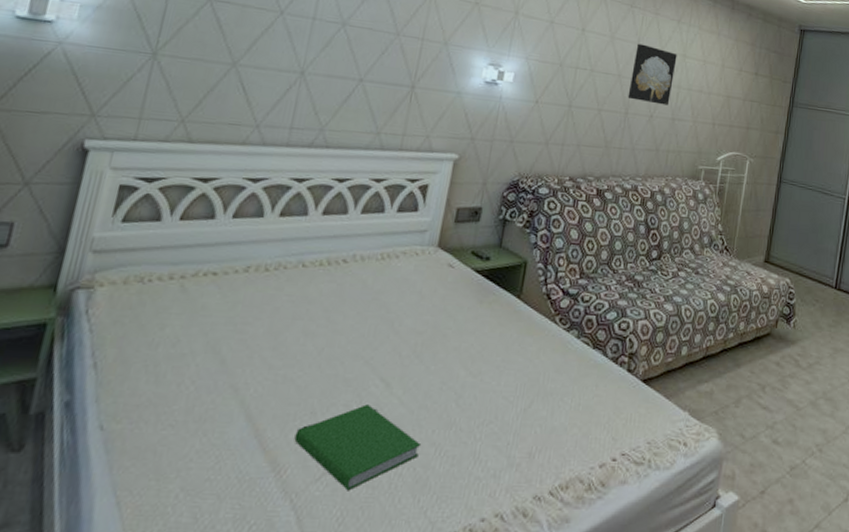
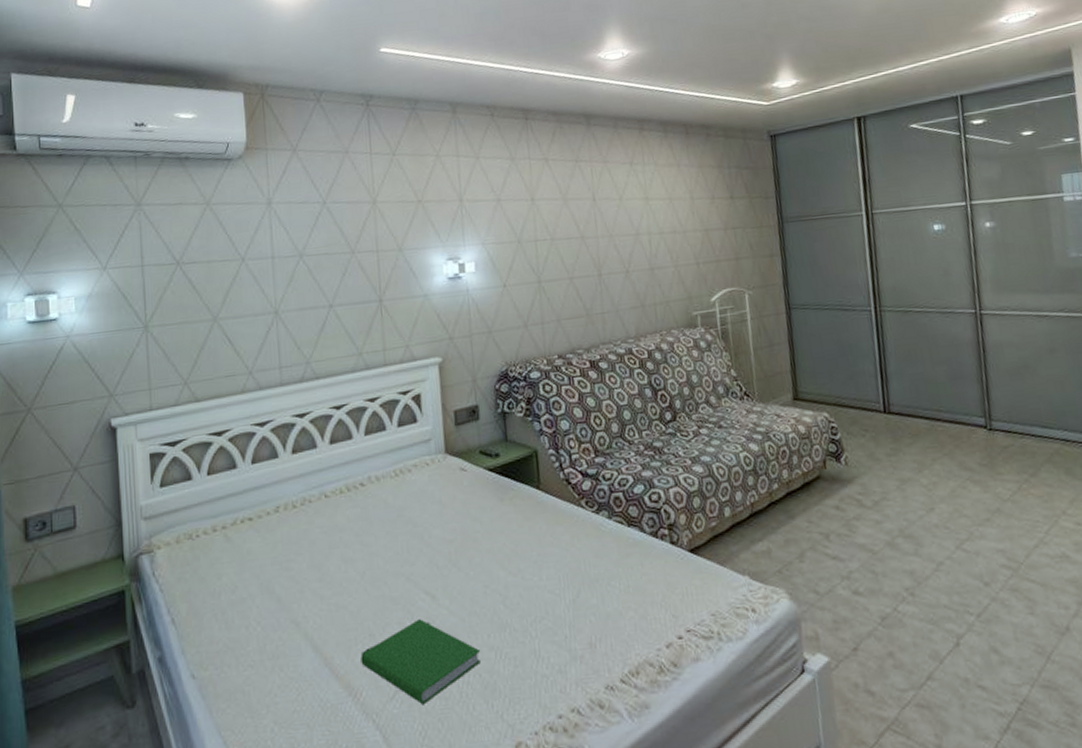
wall art: present [627,43,677,106] -> none [592,197,644,259]

